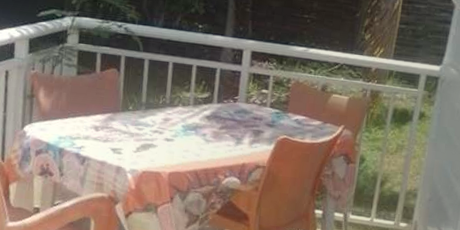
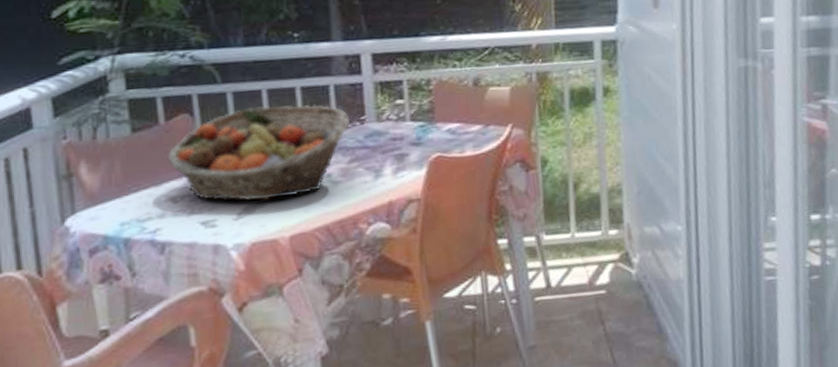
fruit basket: none [97,73,227,144] -> present [168,104,351,201]

